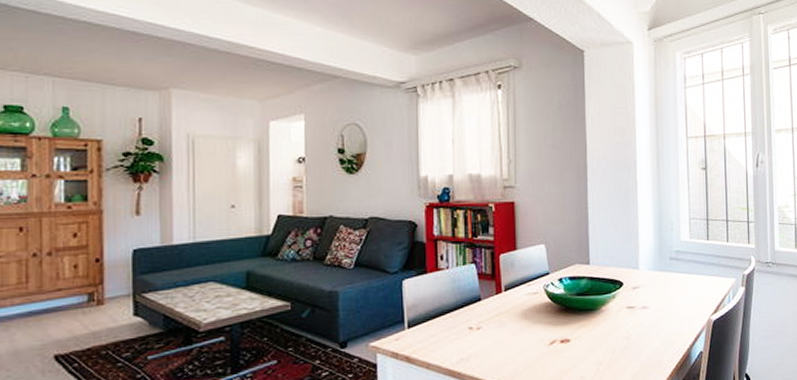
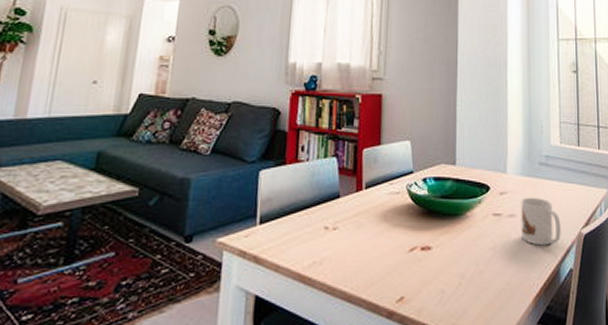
mug: none [653,289,692,333] -> present [521,197,561,246]

